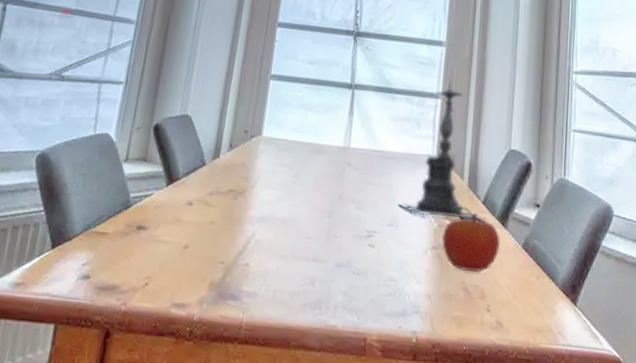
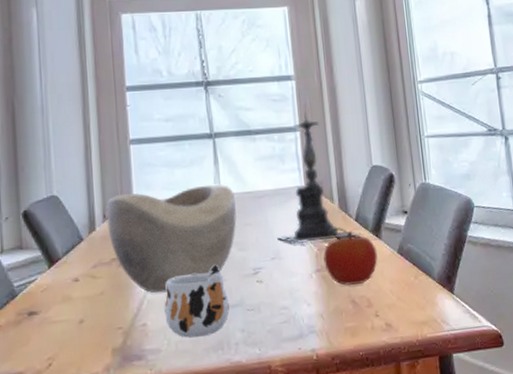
decorative bowl: none [231,126,363,236] -> present [106,184,237,293]
mug: none [268,217,337,291] -> present [164,264,230,338]

